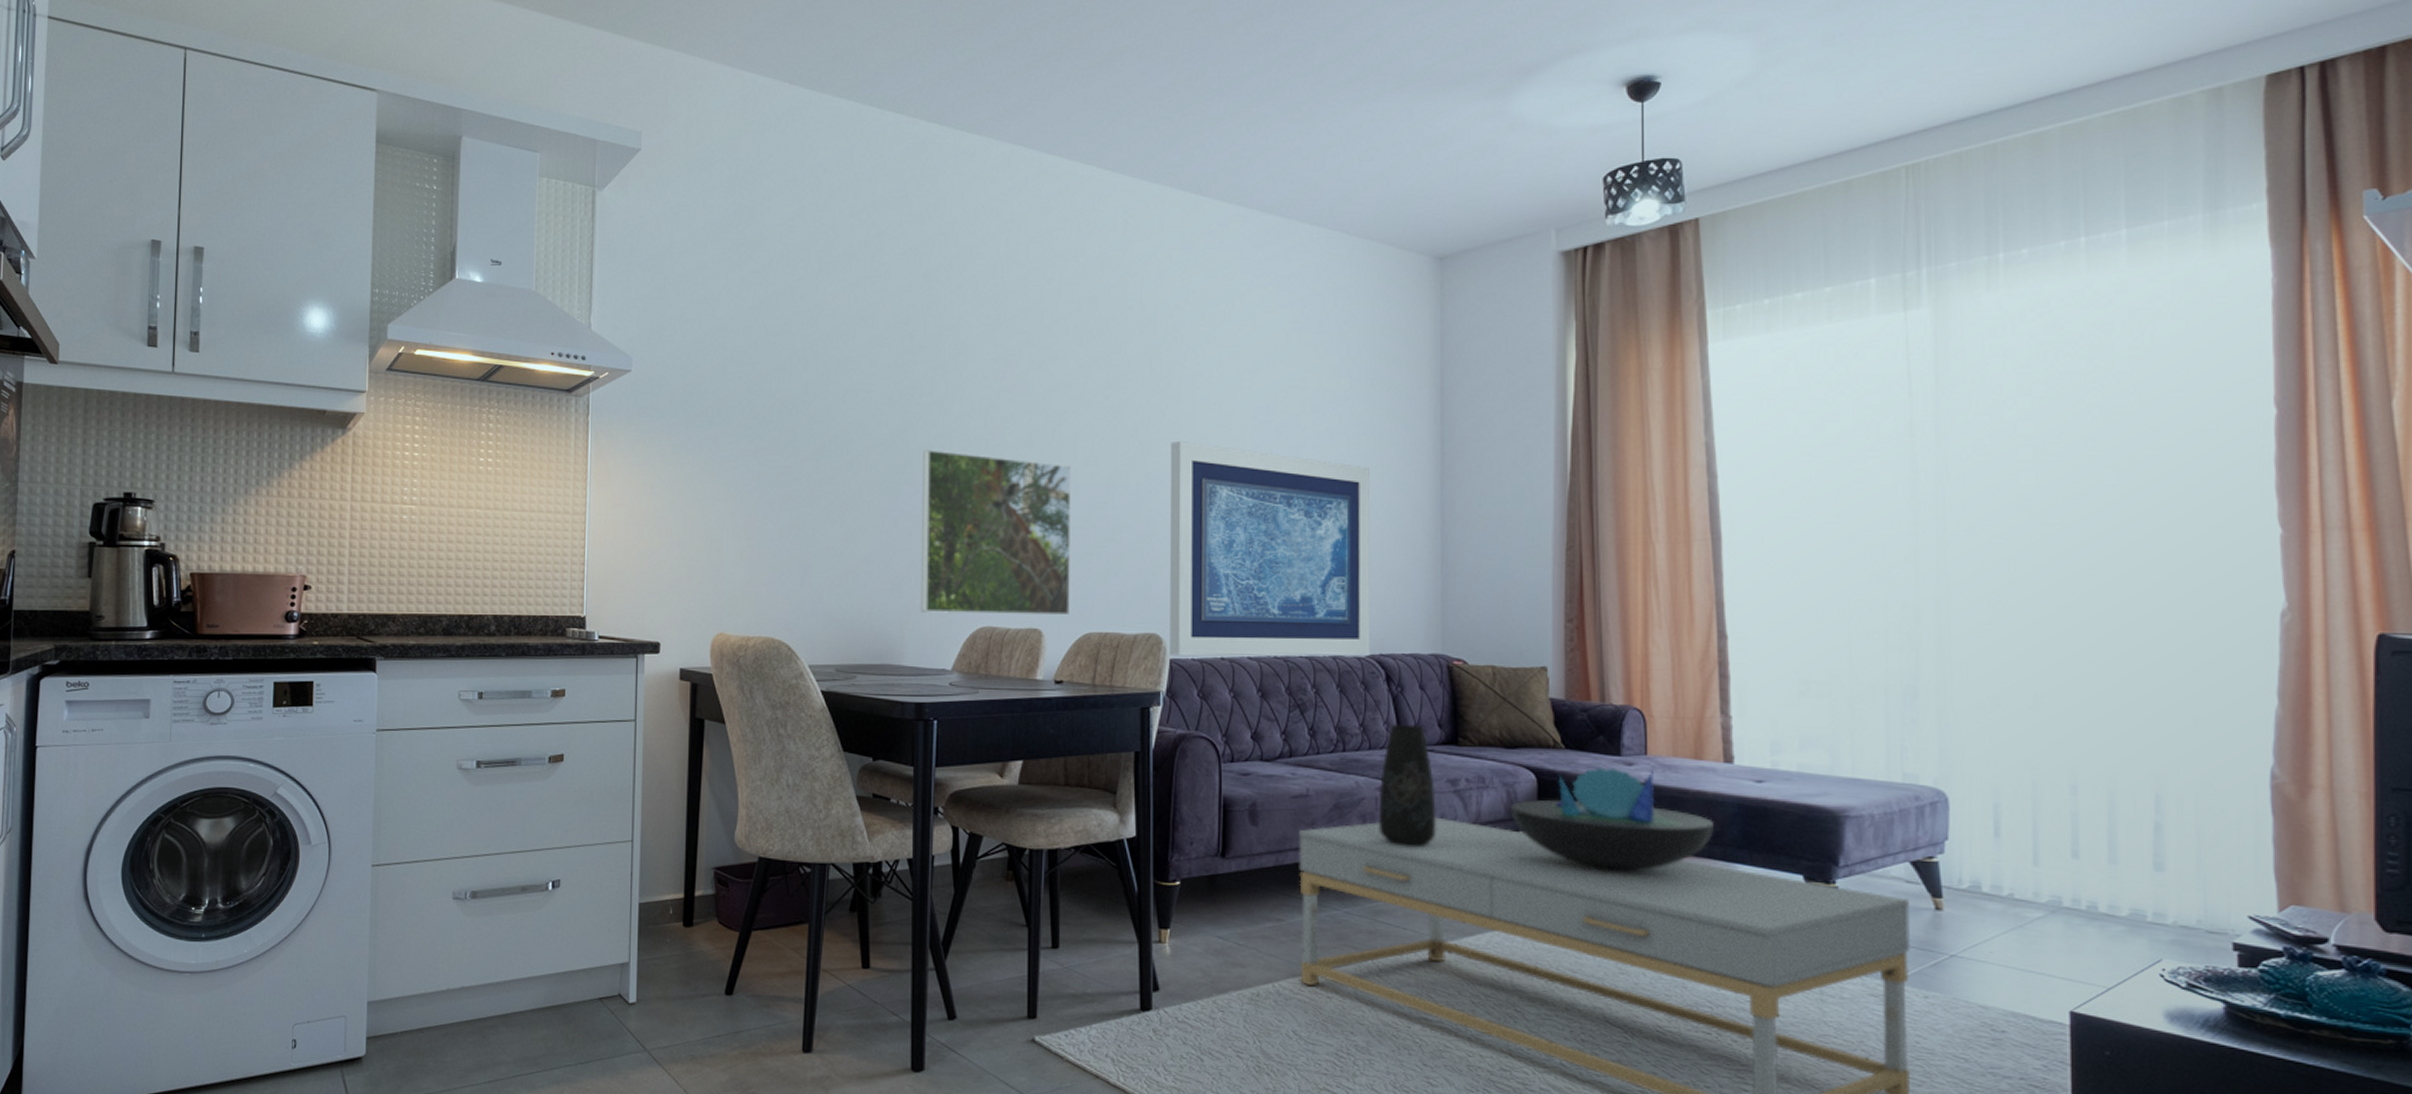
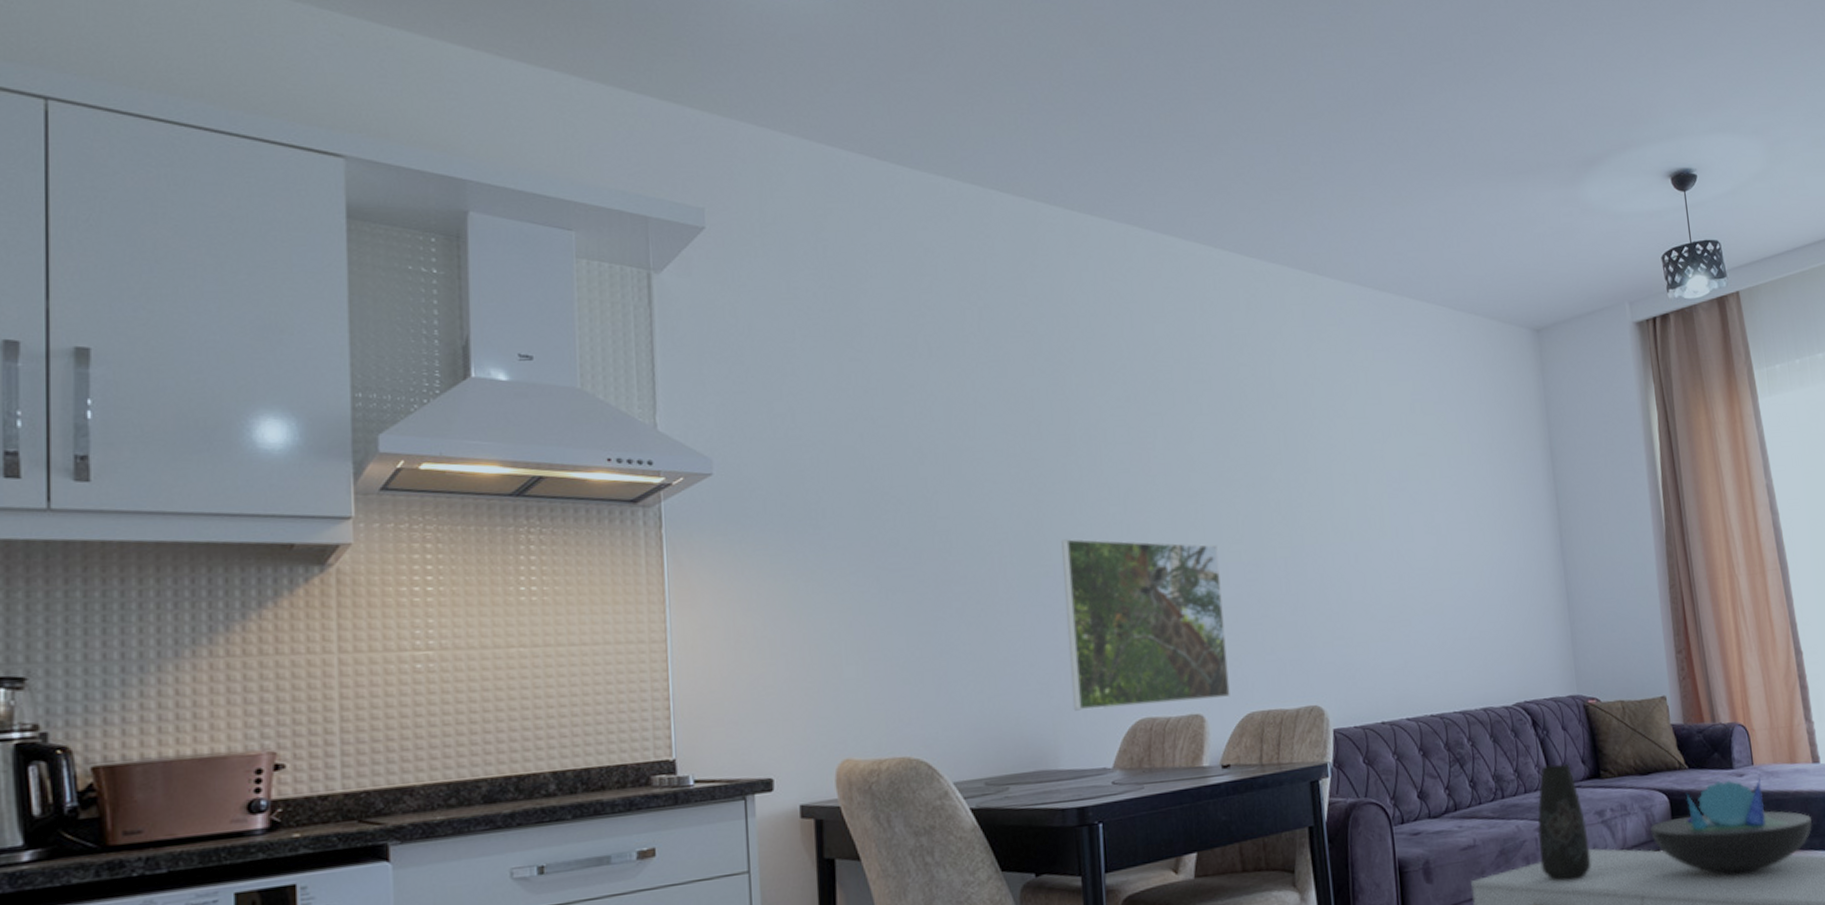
wall art: present [1170,440,1371,656] -> none [1313,512,1517,726]

